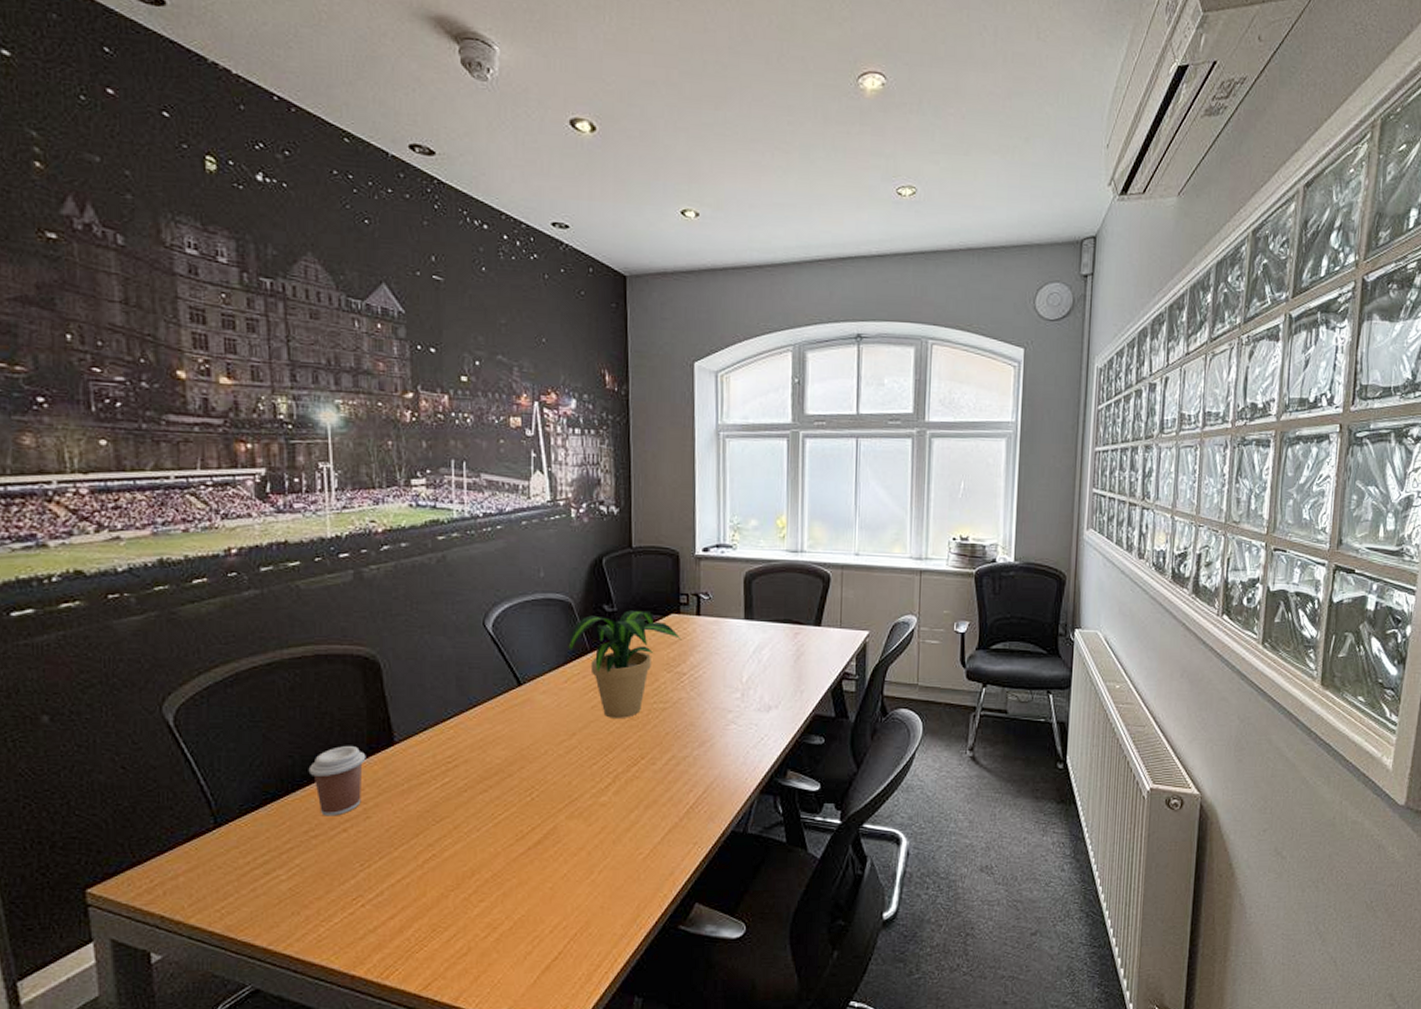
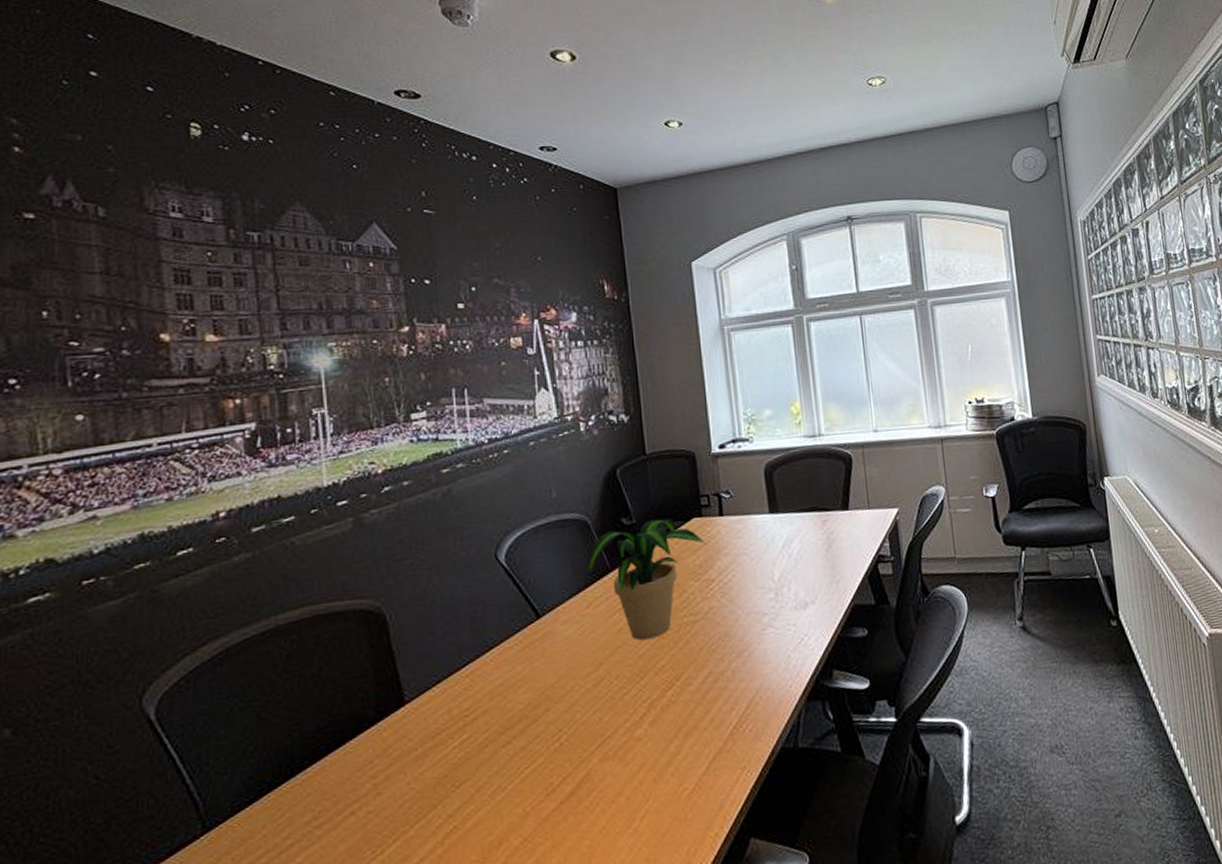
coffee cup: present [308,746,366,816] -> none [309,713,374,800]

